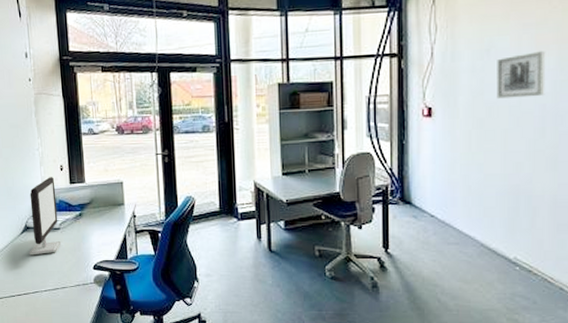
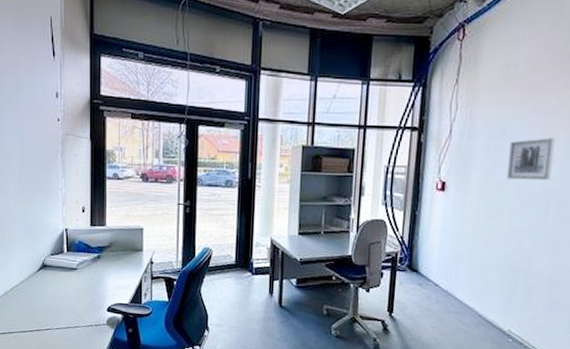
computer monitor: present [29,177,61,256] -> none [44,217,77,293]

